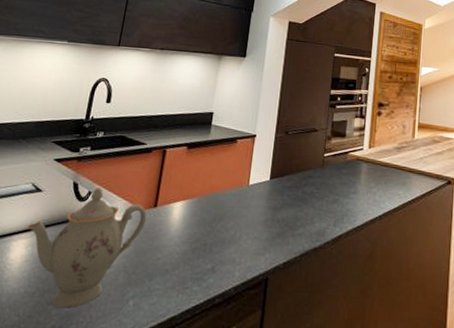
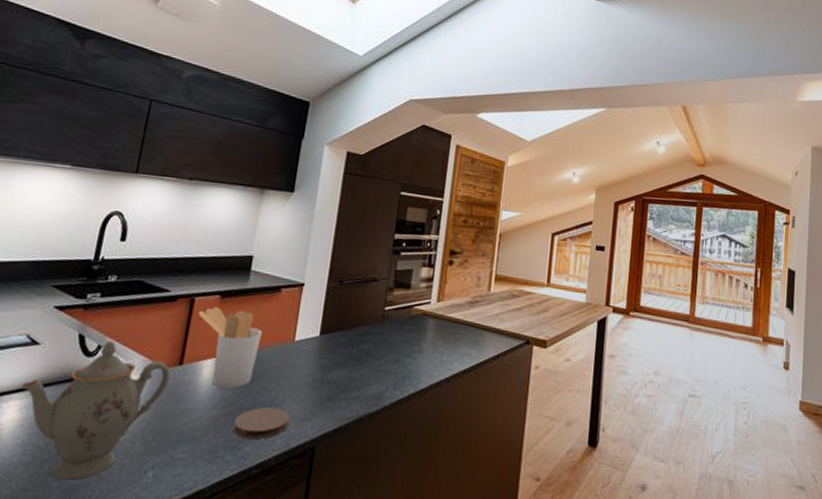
utensil holder: none [169,157,222,227] -> present [198,307,262,389]
coaster: none [199,243,246,272] -> present [233,407,290,440]

